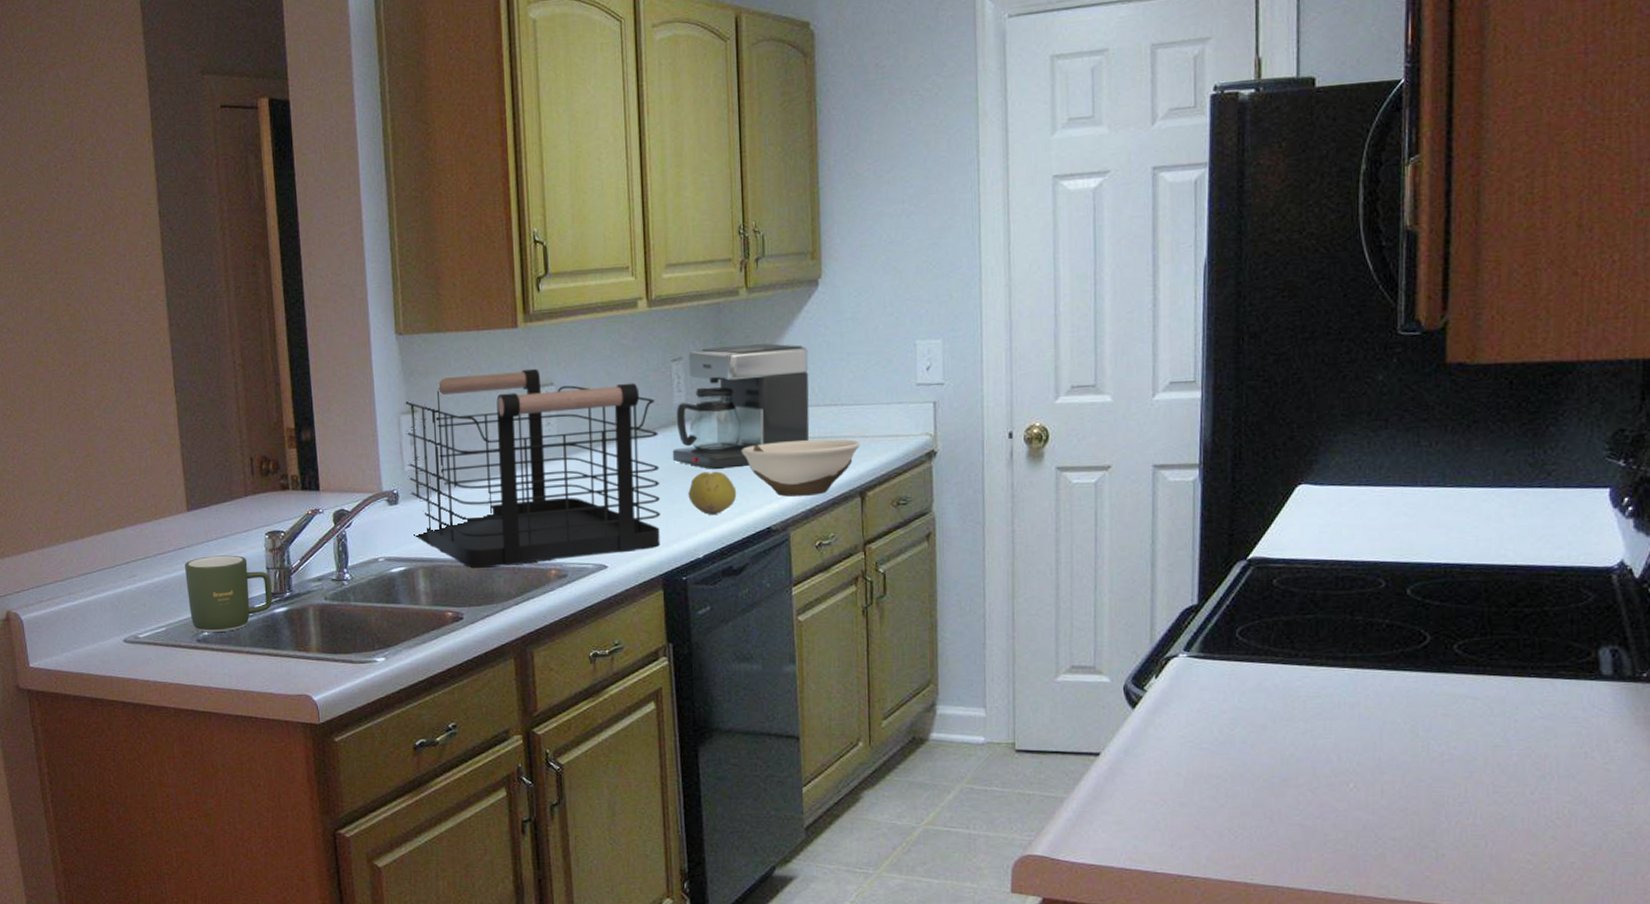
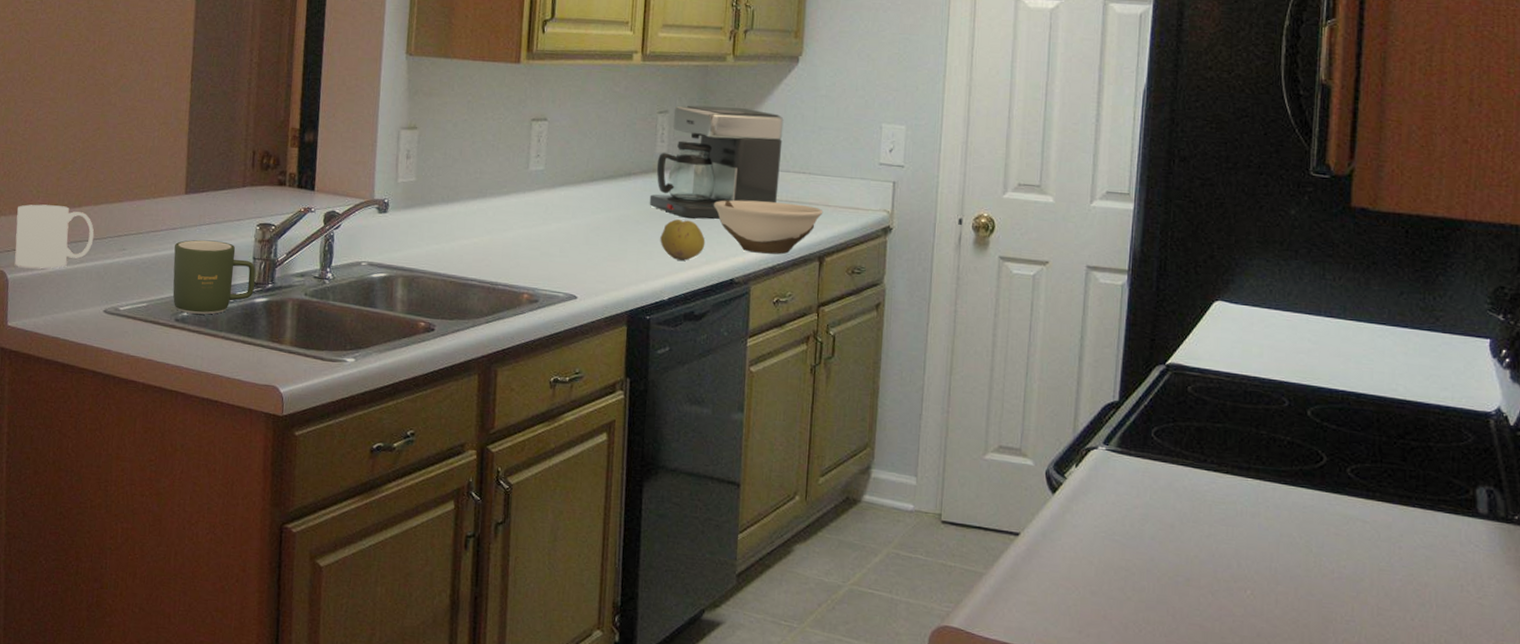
mug: none [20,539,102,606] -> present [14,204,94,269]
dish rack: present [403,368,661,568] -> none [398,101,639,286]

